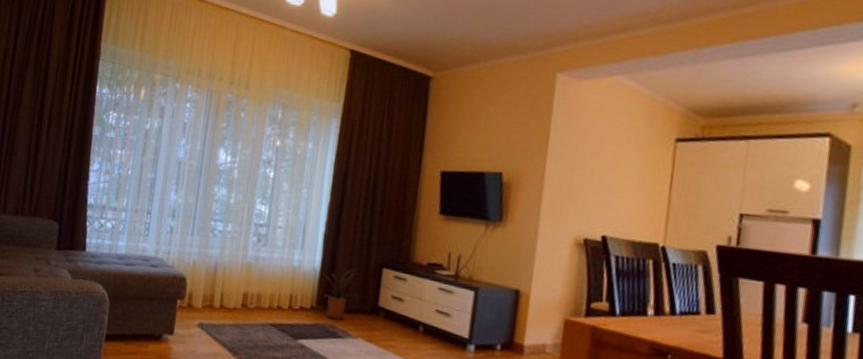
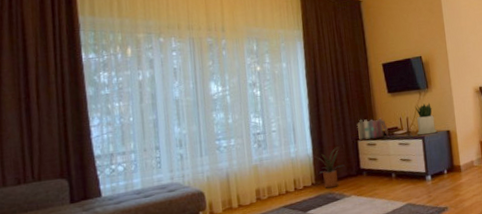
books: none [385,240,429,274] -> present [356,117,390,140]
planter: none [468,240,501,289] -> present [415,103,438,136]

